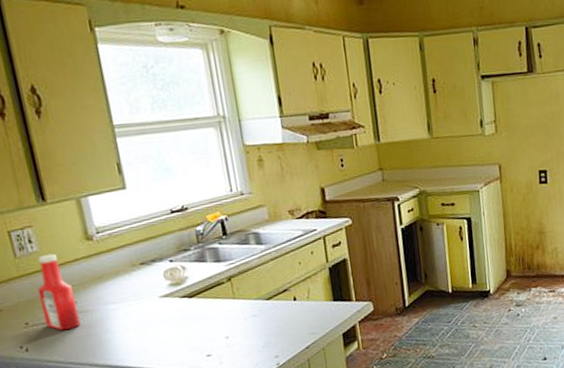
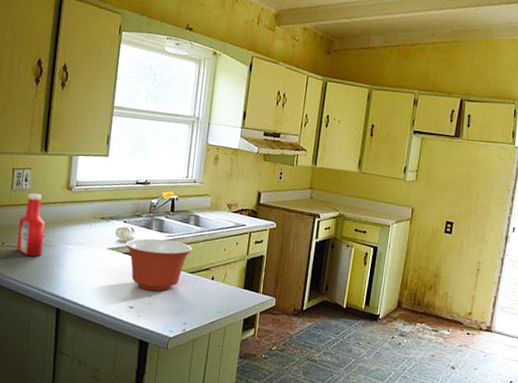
mixing bowl: none [179,268,262,332] -> present [125,238,192,292]

